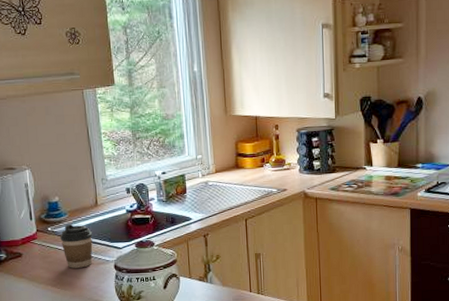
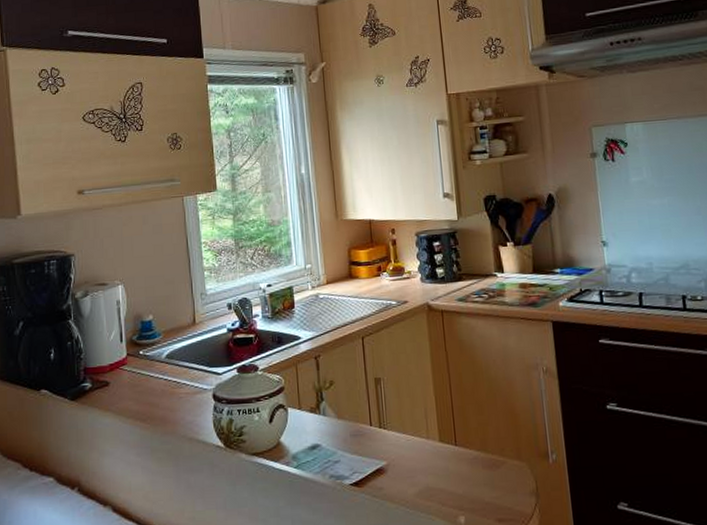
coffee cup: present [60,223,93,268] -> none [152,345,190,399]

